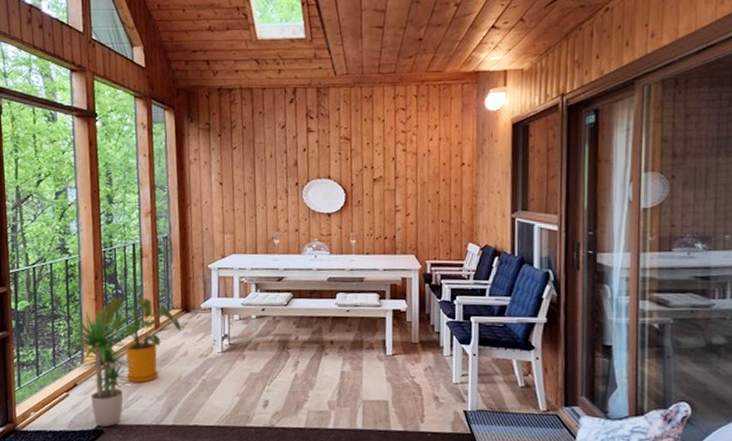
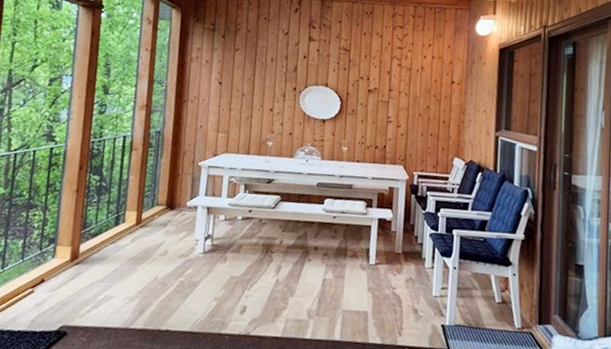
potted plant: present [62,310,135,427] -> none [35,202,113,329]
house plant: present [97,296,181,383] -> none [76,188,164,282]

